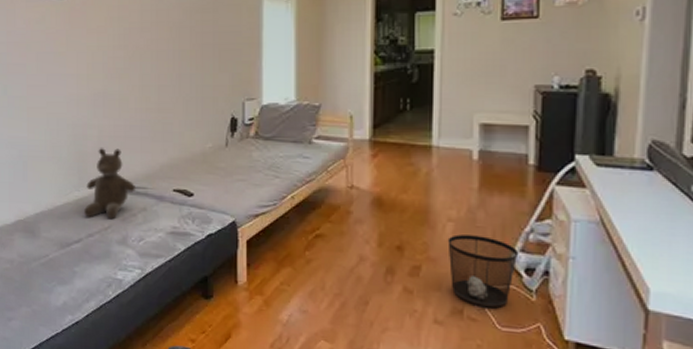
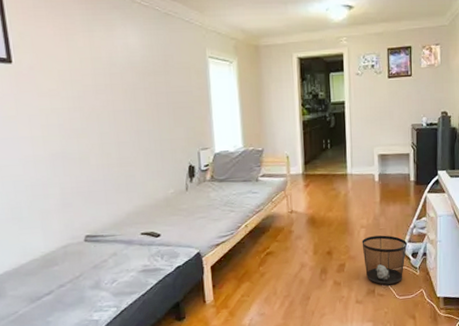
teddy bear: present [83,148,136,219] -> none [51,203,105,270]

